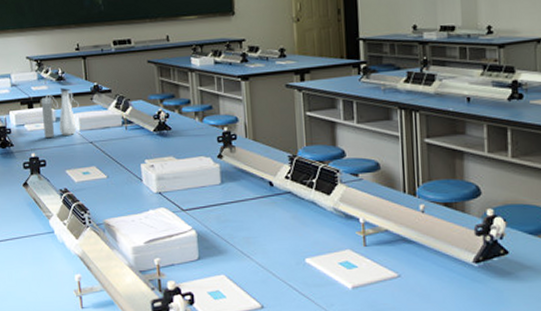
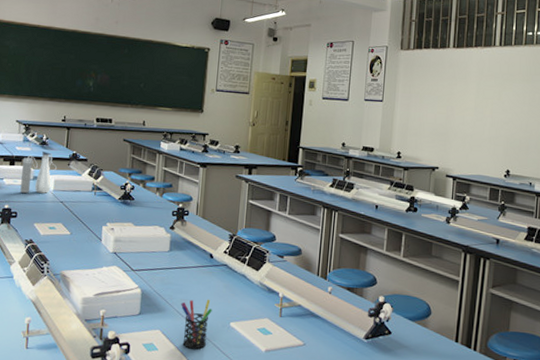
pen holder: none [243,234,282,293] -> present [180,299,212,350]

